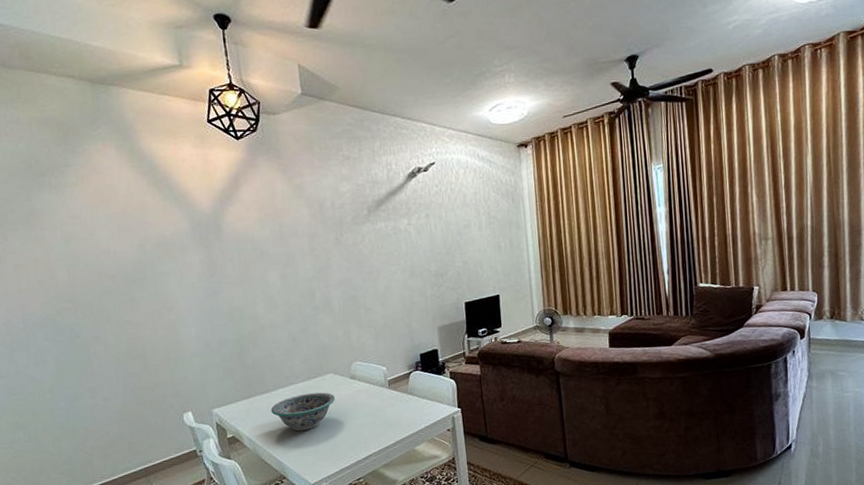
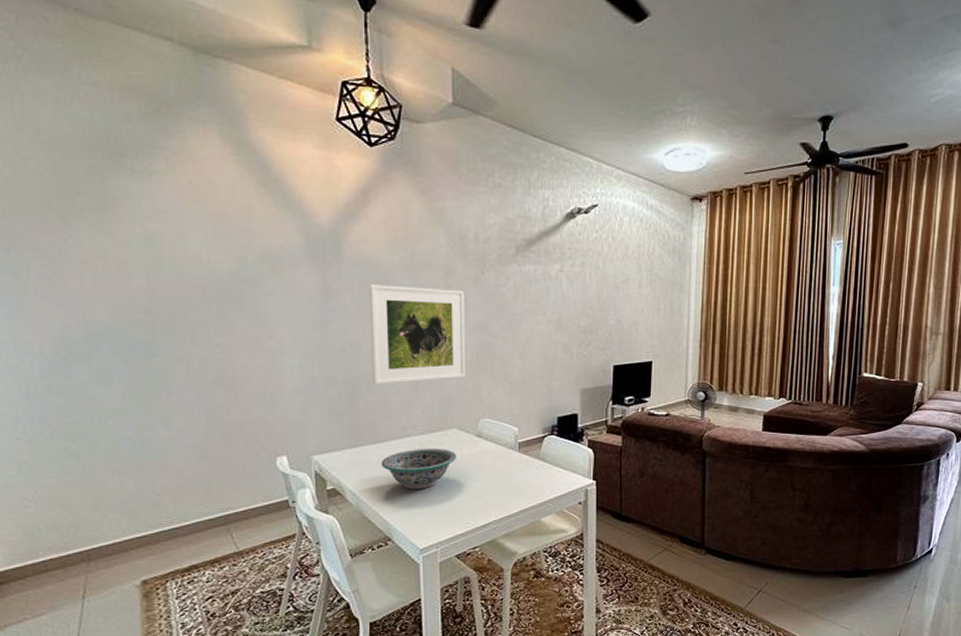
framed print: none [247,252,336,342] -> present [370,284,465,384]

